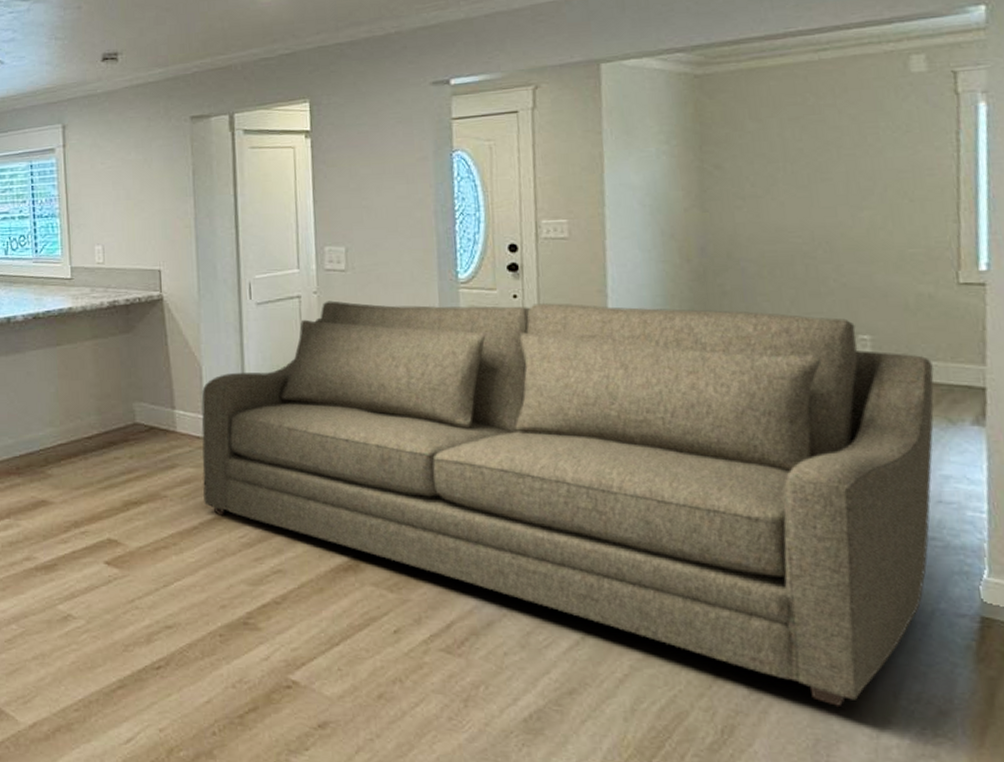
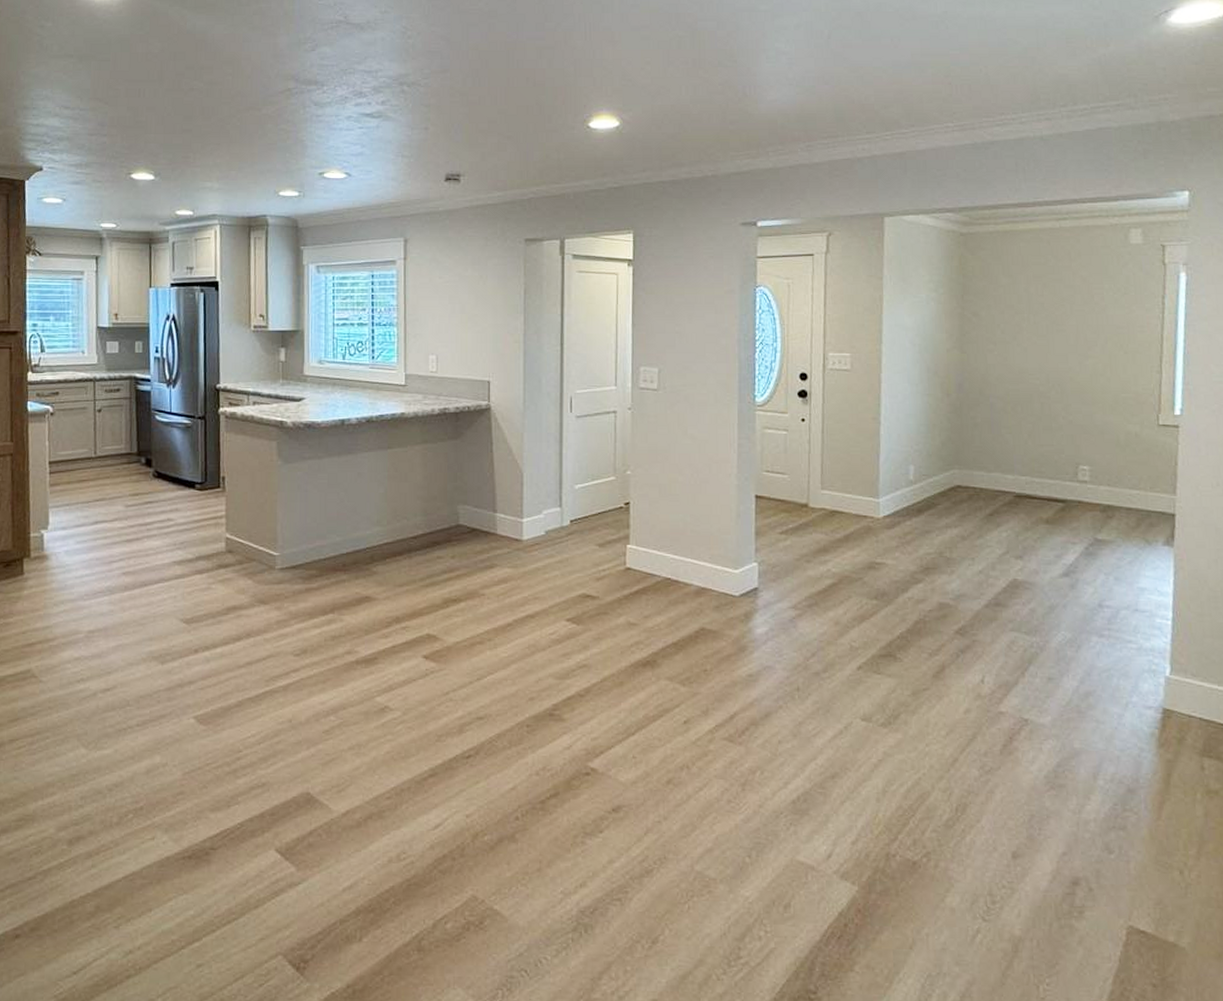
sofa: present [201,300,934,706] -> none [519,417,1136,786]

